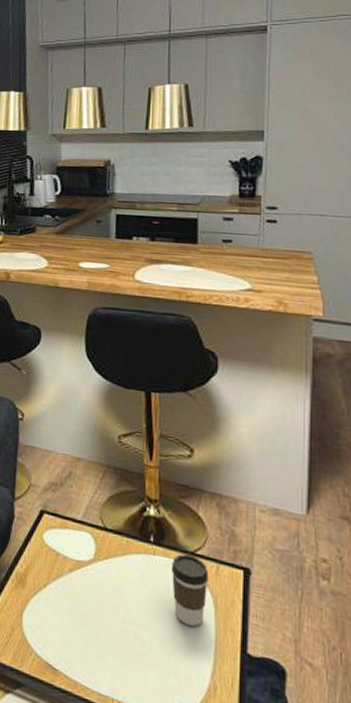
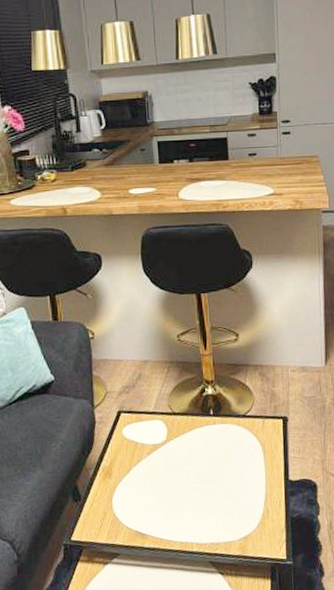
coffee cup: present [171,553,209,627] -> none [228,417,257,471]

